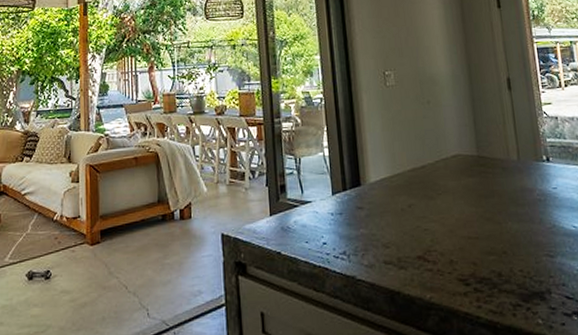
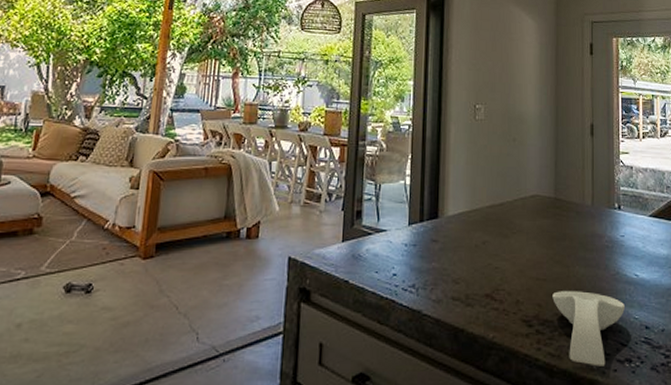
spoon rest: none [487,247,566,321] -> present [552,291,625,367]

